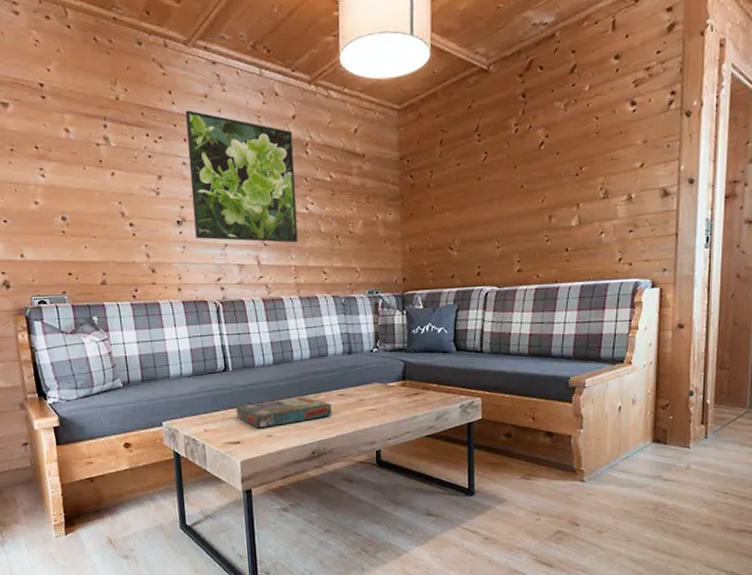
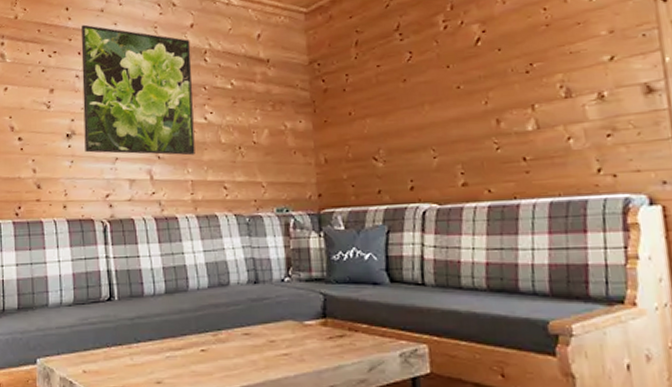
board game: present [235,396,332,429] -> none [120,334,235,373]

